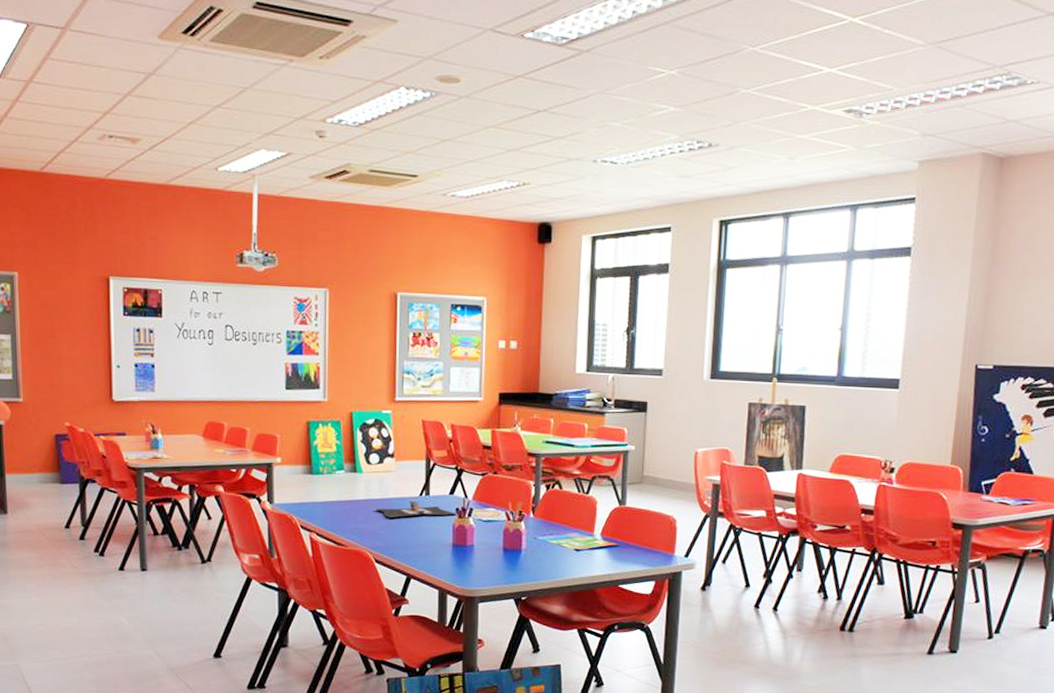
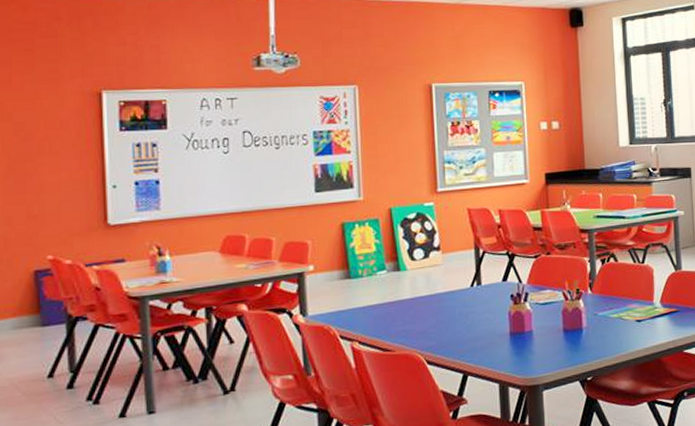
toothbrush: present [375,499,457,518] -> none [424,291,512,314]

